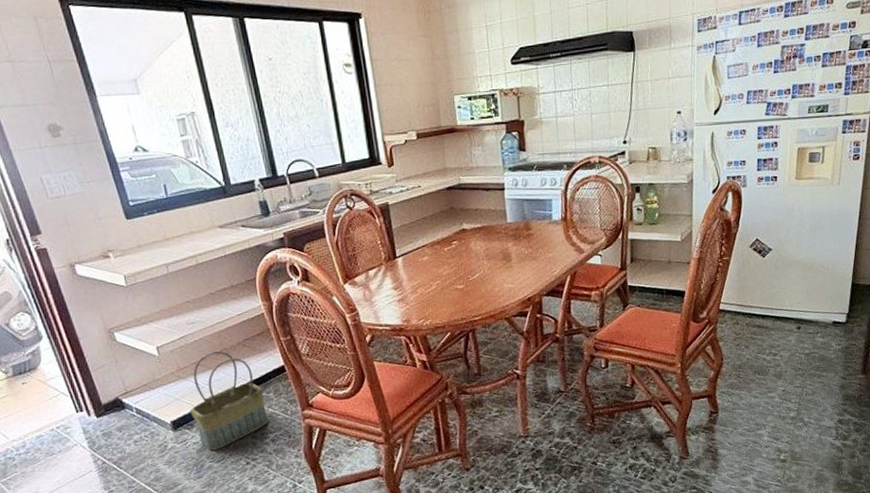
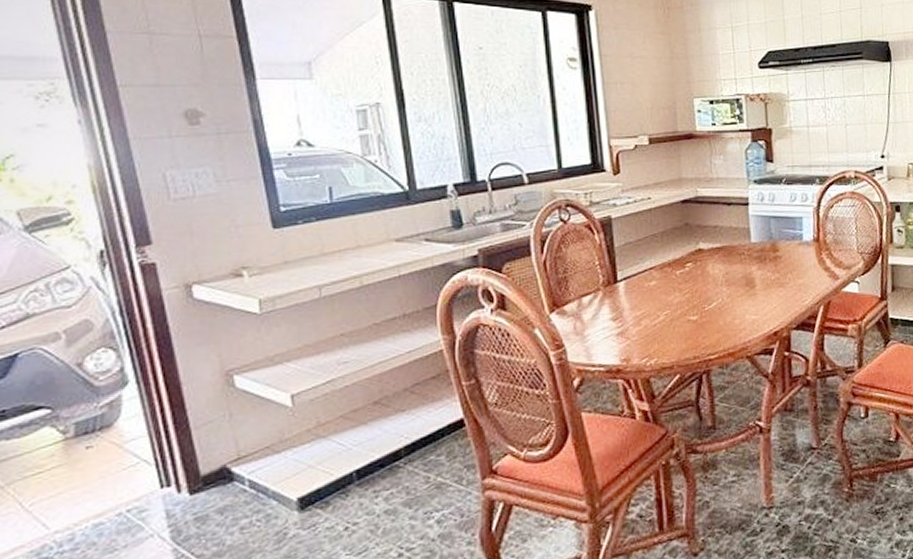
basket: present [190,350,269,451] -> none [326,399,436,539]

